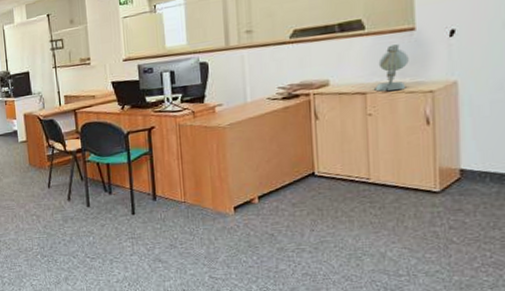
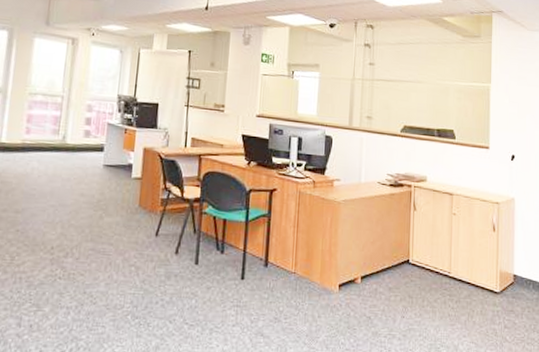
desk lamp: present [374,44,409,92] -> none [459,157,484,198]

